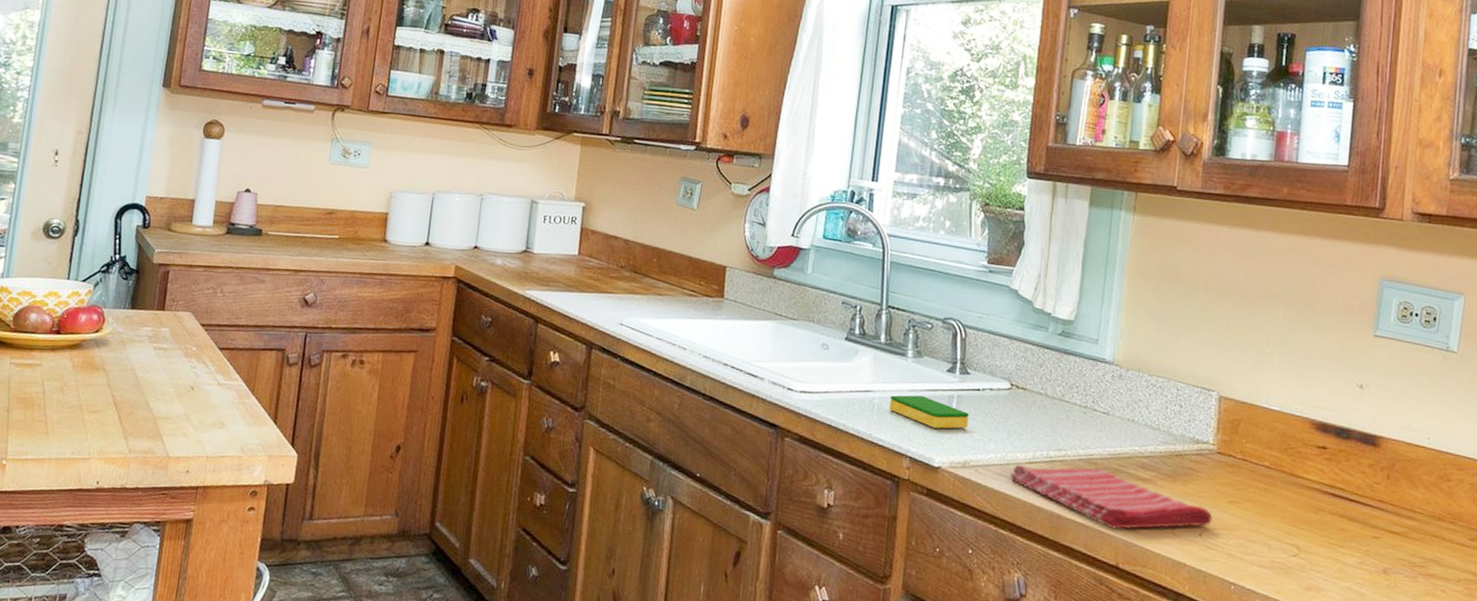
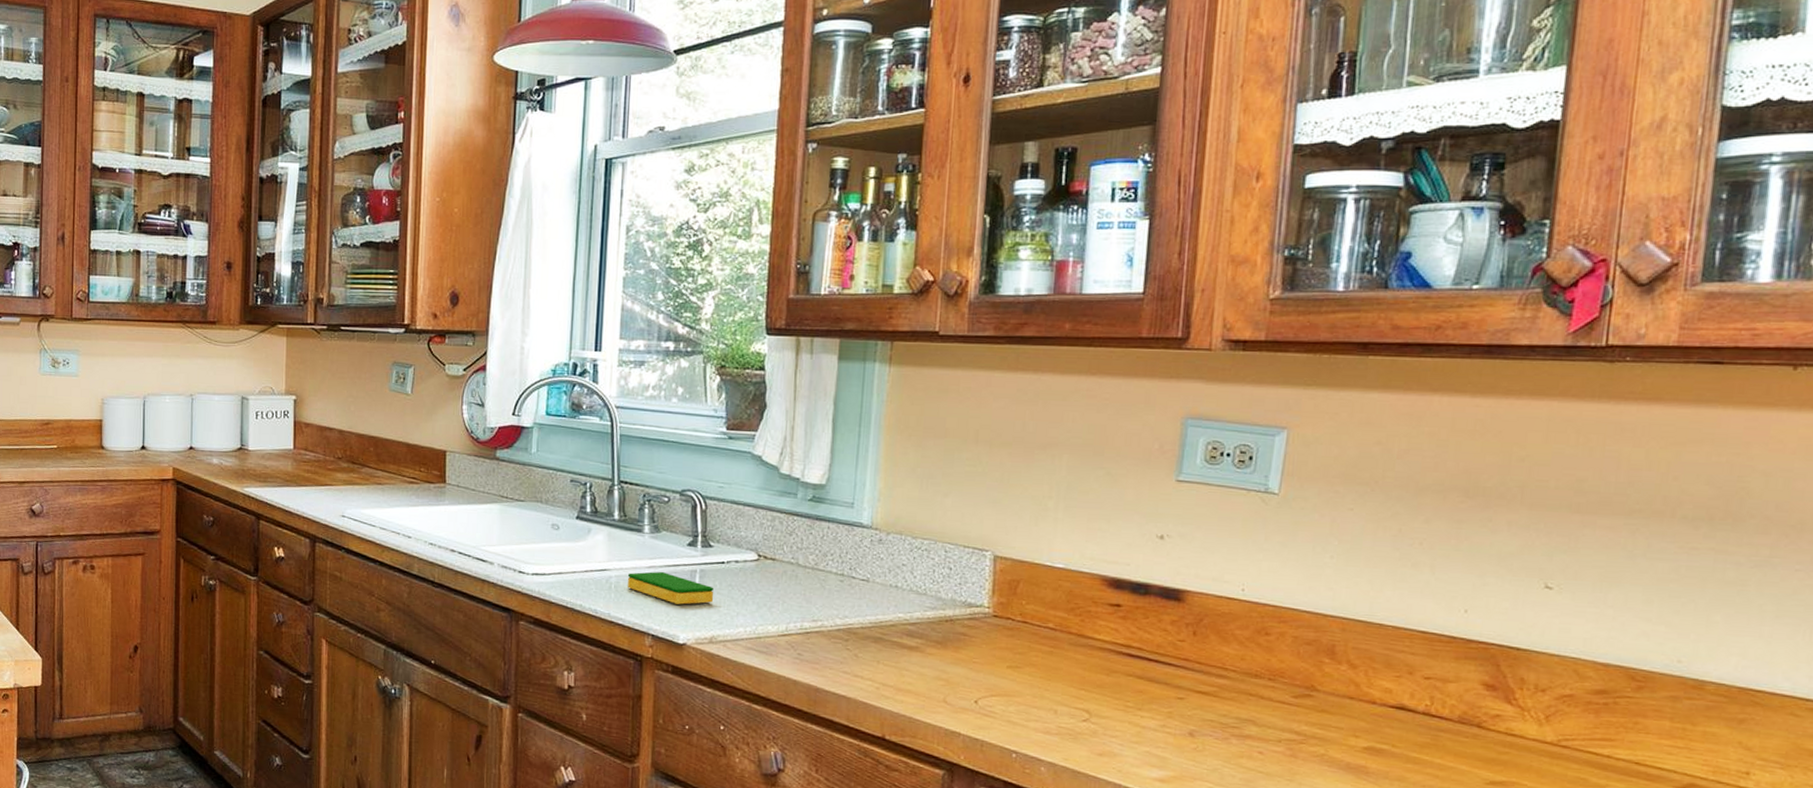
dish towel: present [1009,464,1213,530] -> none [761,637,989,700]

